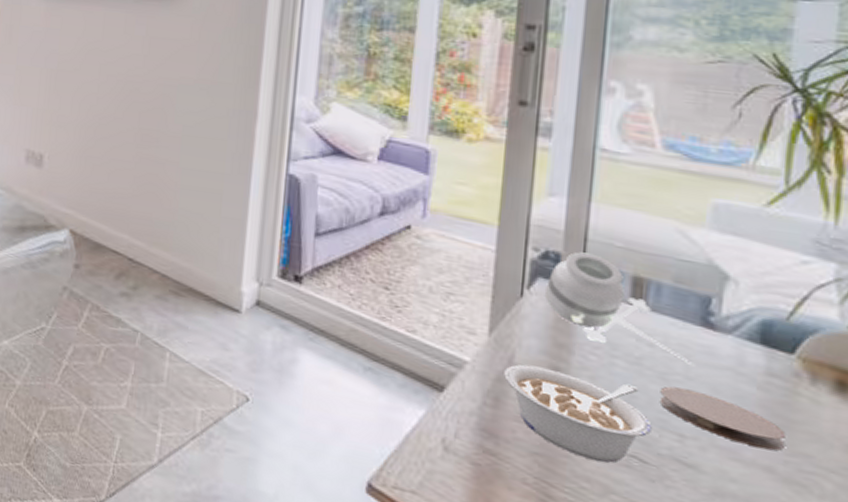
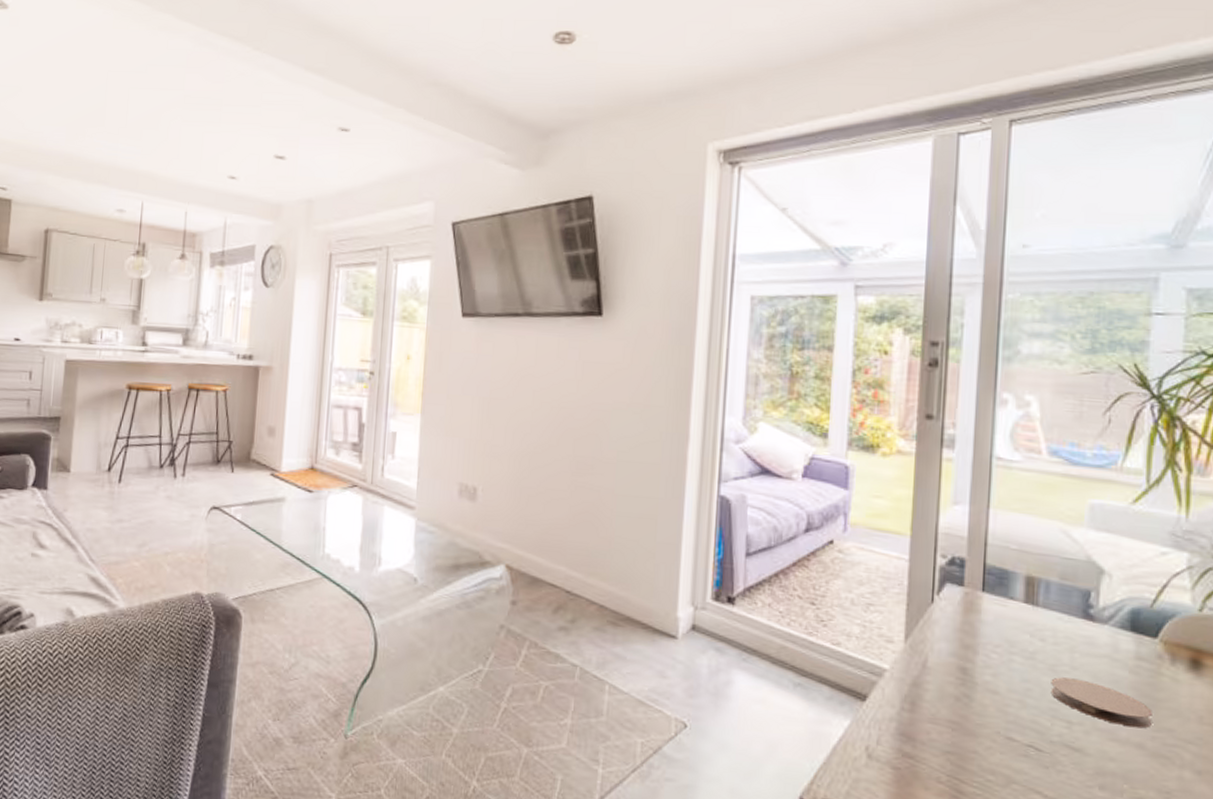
legume: present [504,365,652,463] -> none [919,668,1045,755]
jar: present [544,252,691,365] -> none [951,556,1076,655]

